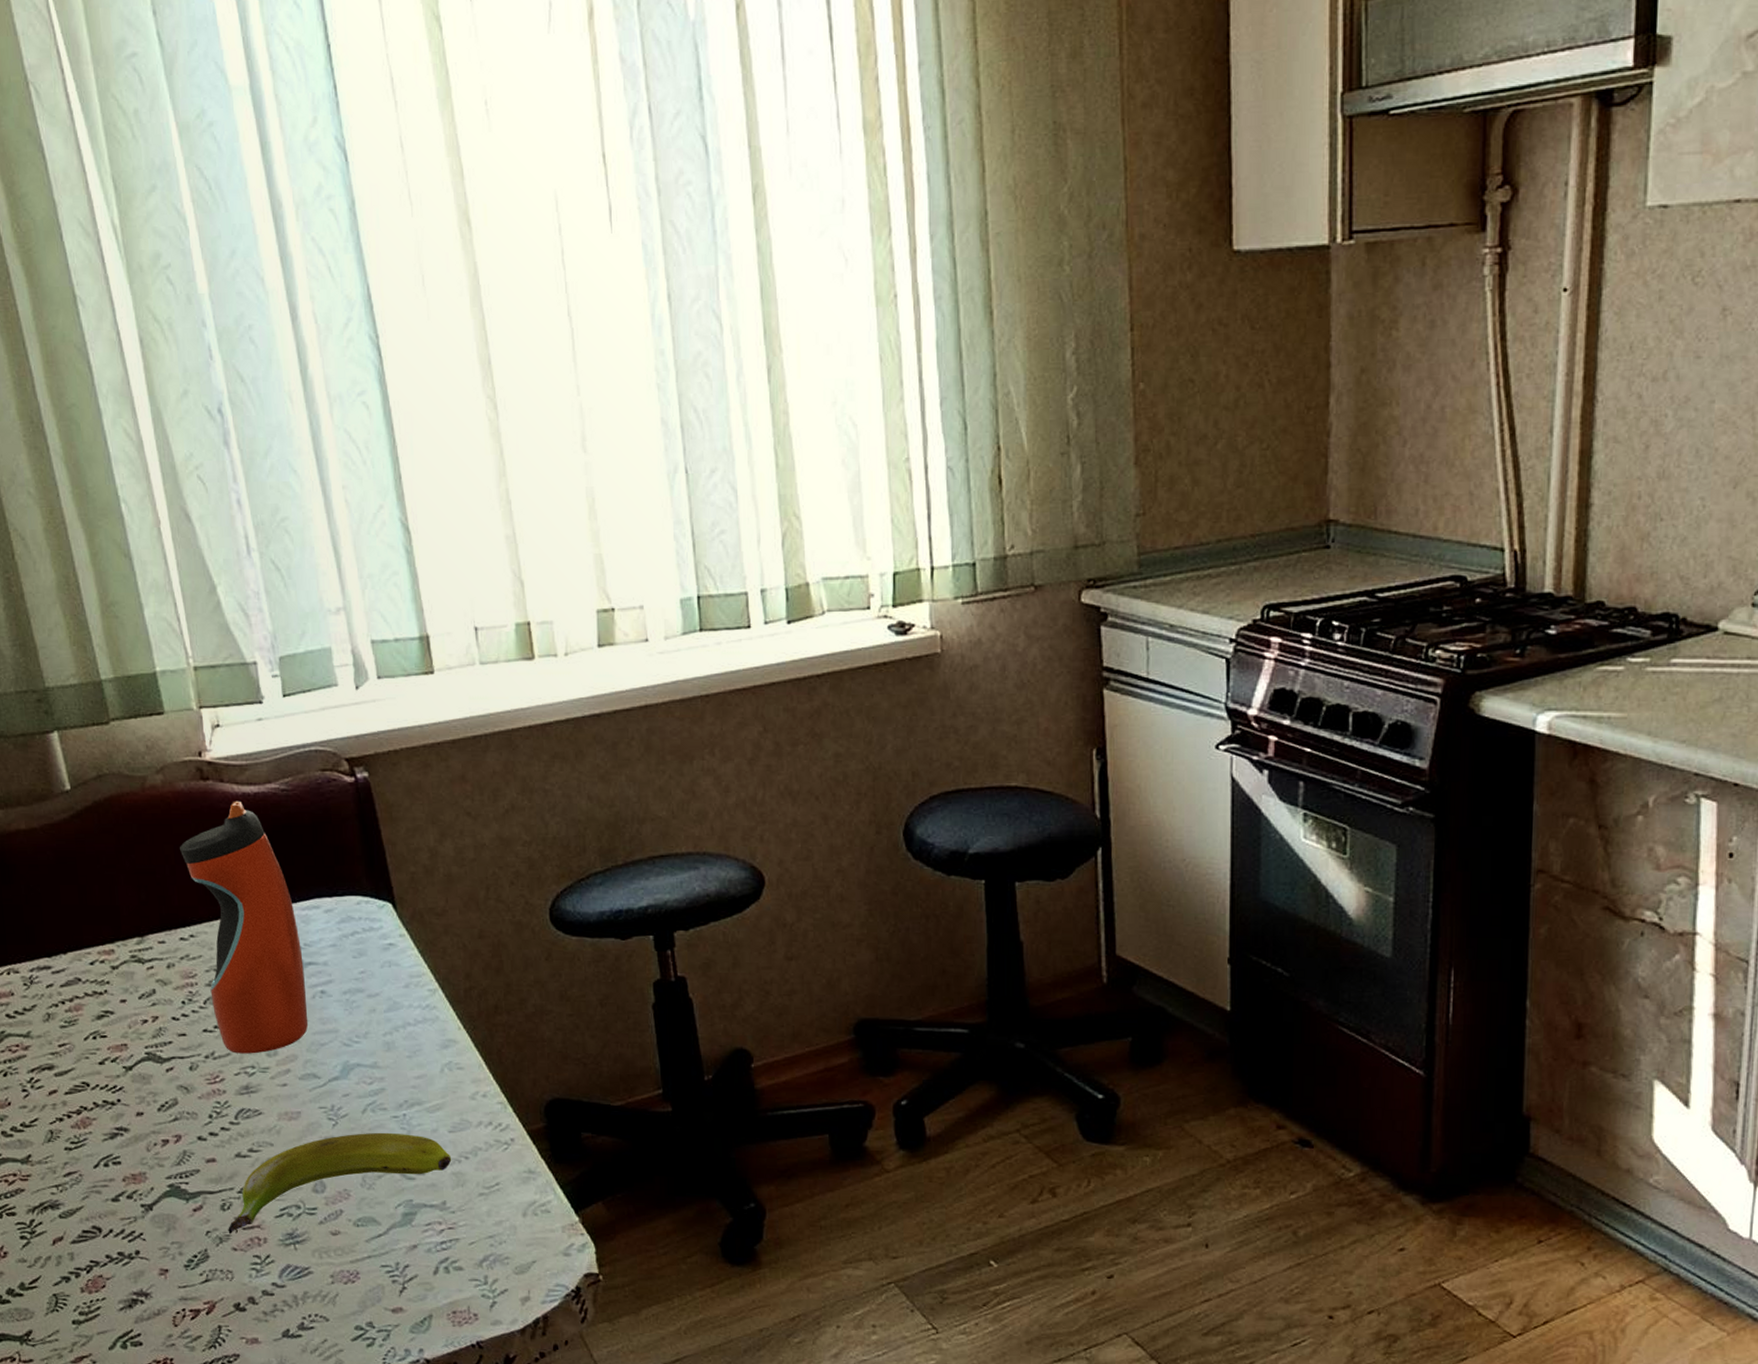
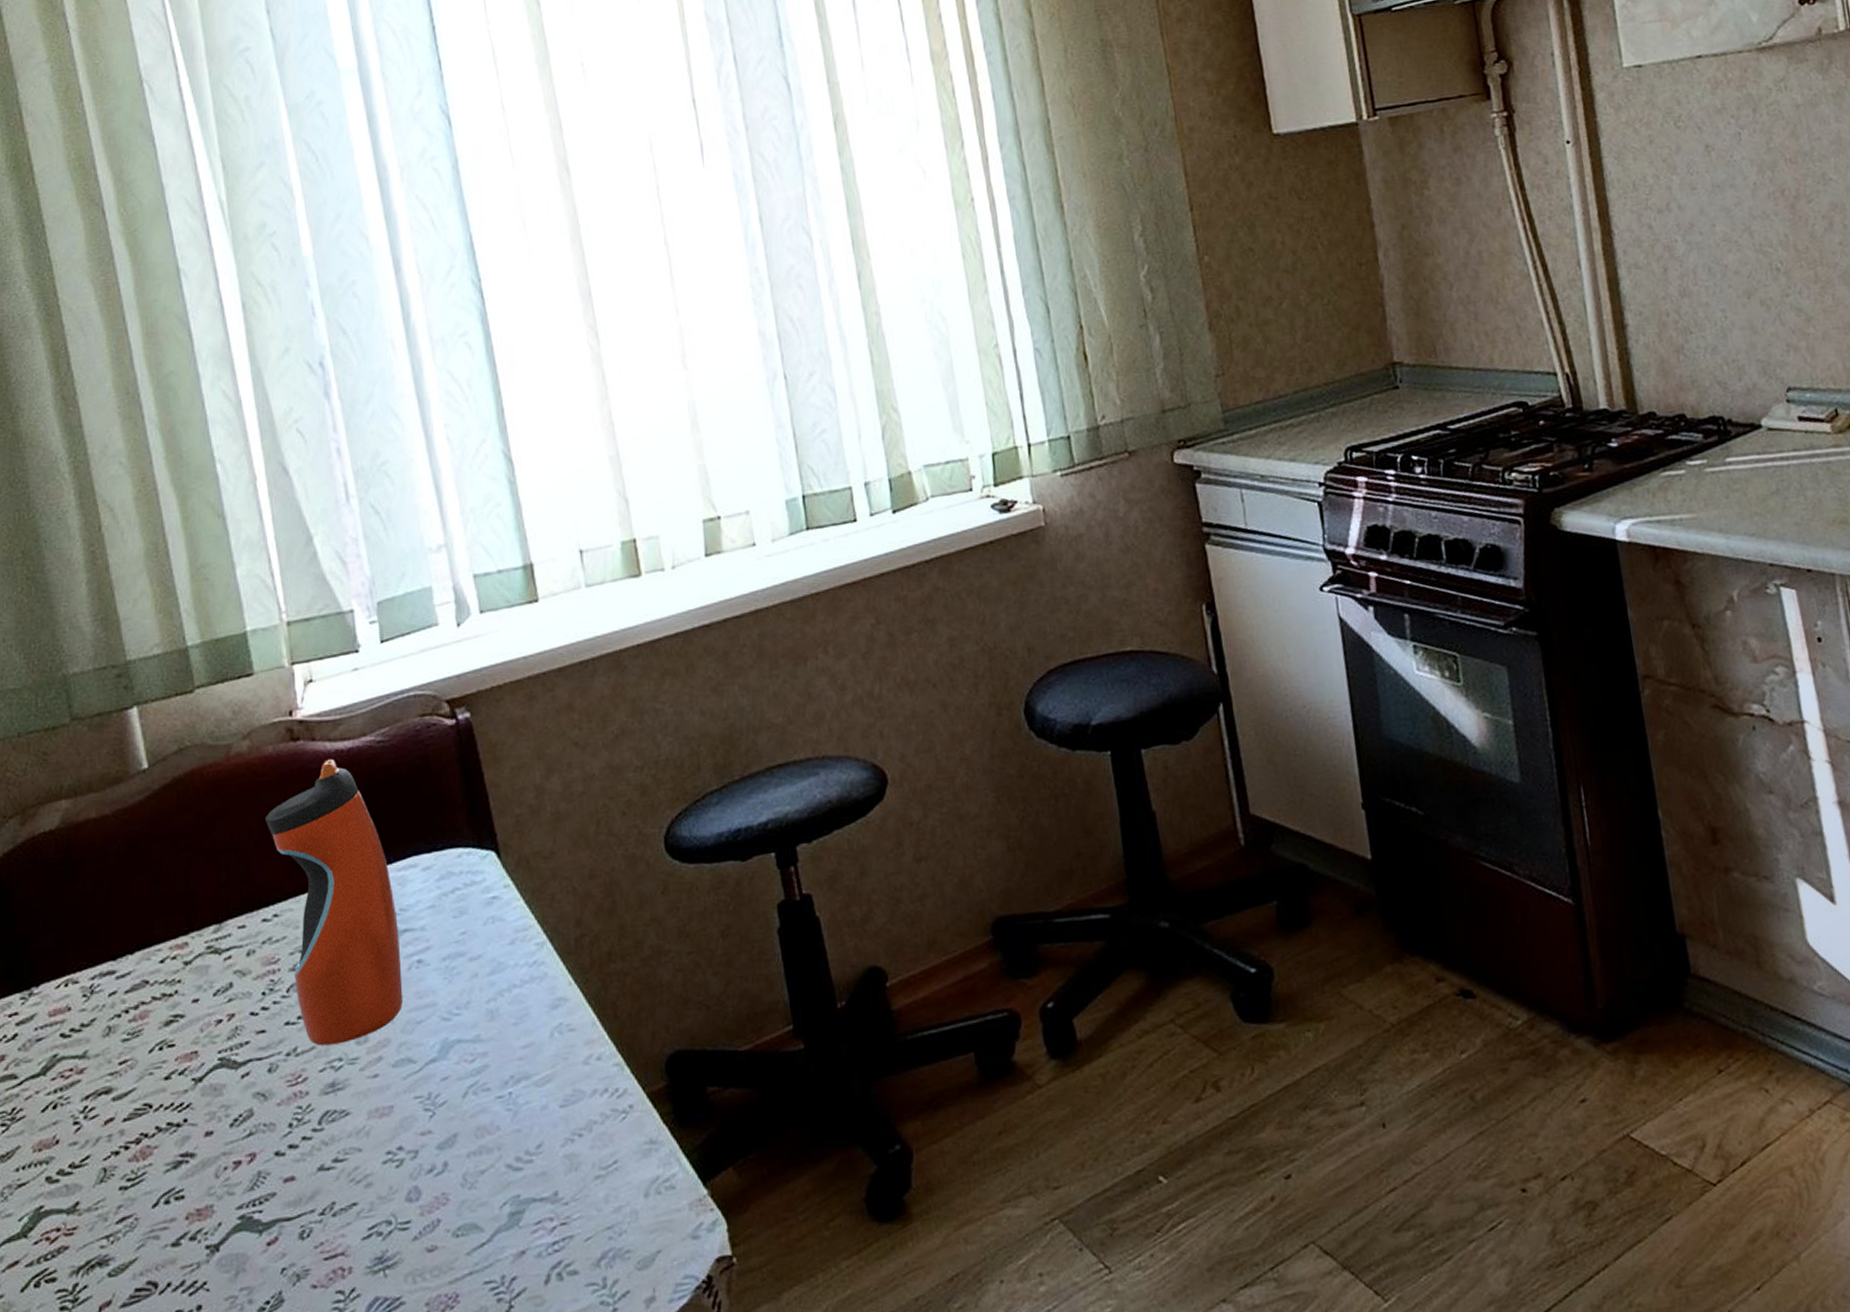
banana: present [228,1132,452,1235] -> none [307,1115,564,1269]

